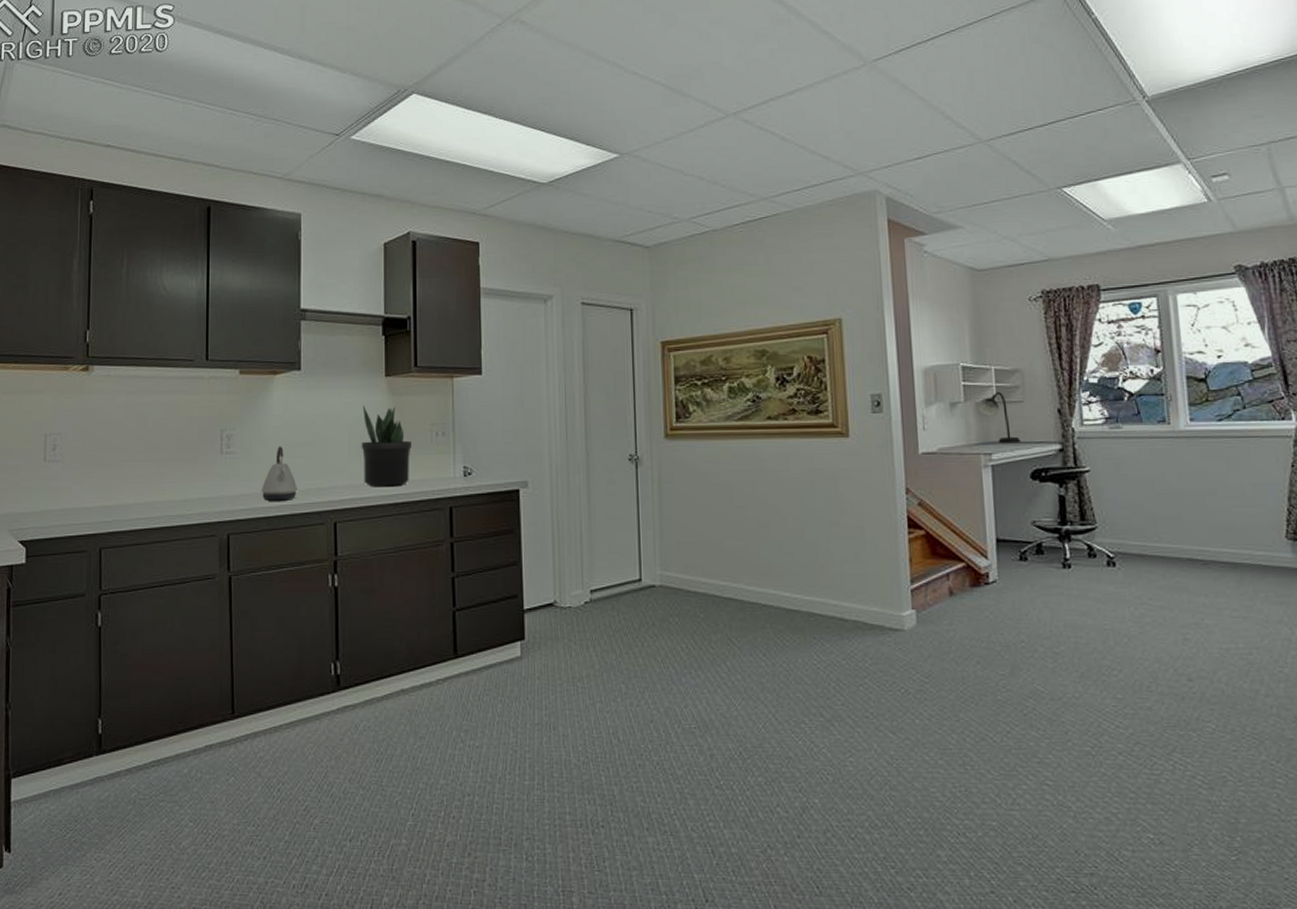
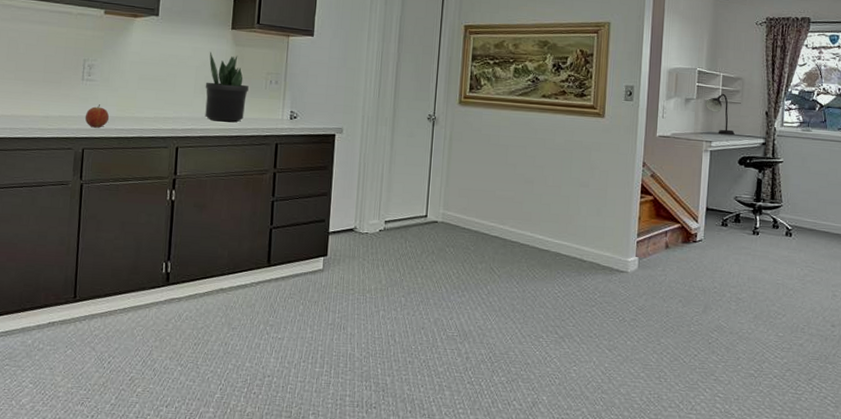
fruit: none [227,480,255,510] -> present [84,104,110,129]
kettle: present [261,446,297,502] -> none [115,79,147,126]

